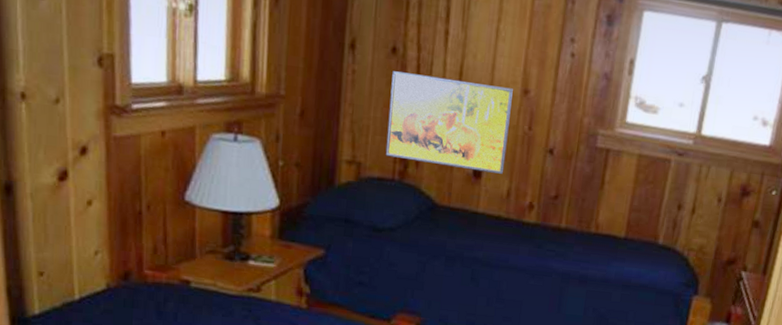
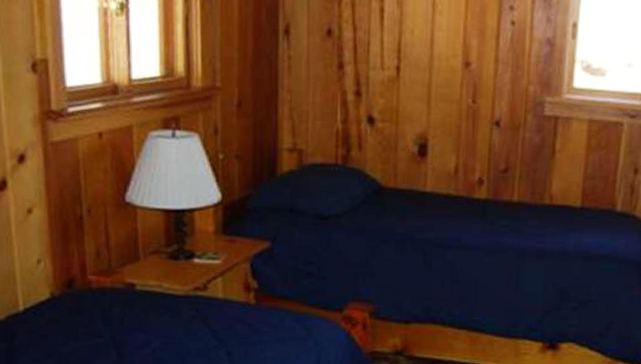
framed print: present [385,71,513,174] -> none [327,53,454,151]

